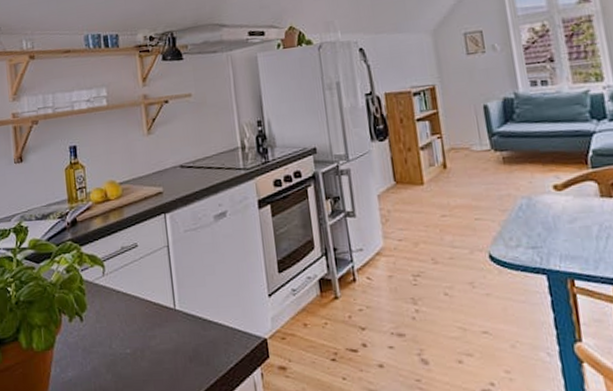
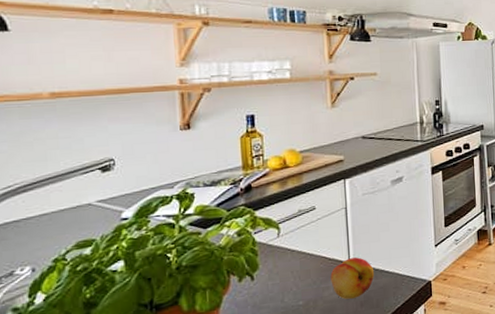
fruit: none [156,304,203,352] -> present [330,257,375,299]

